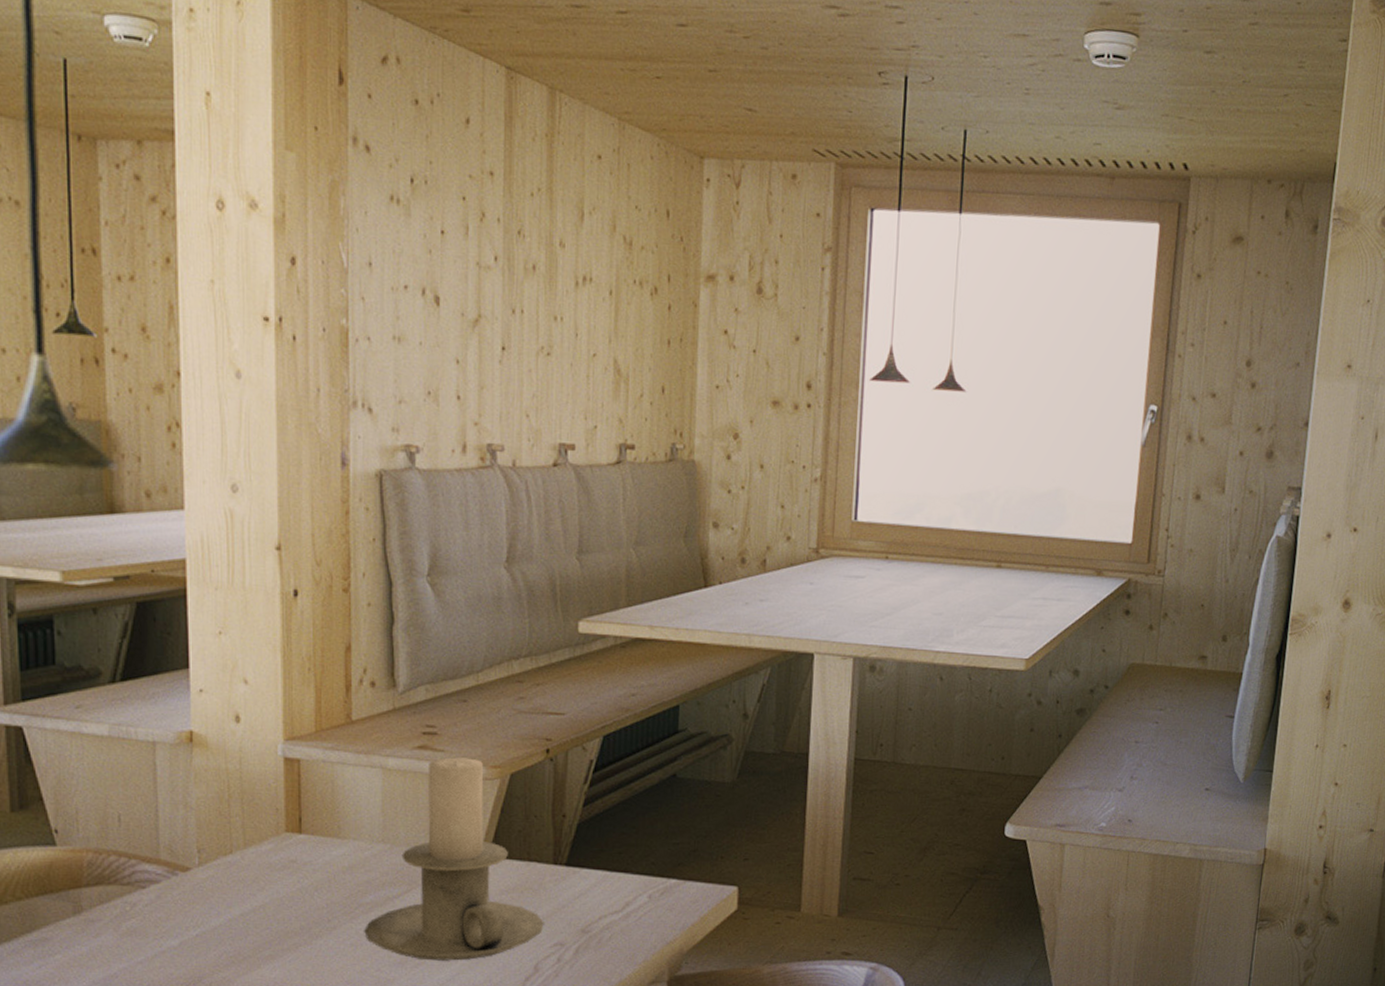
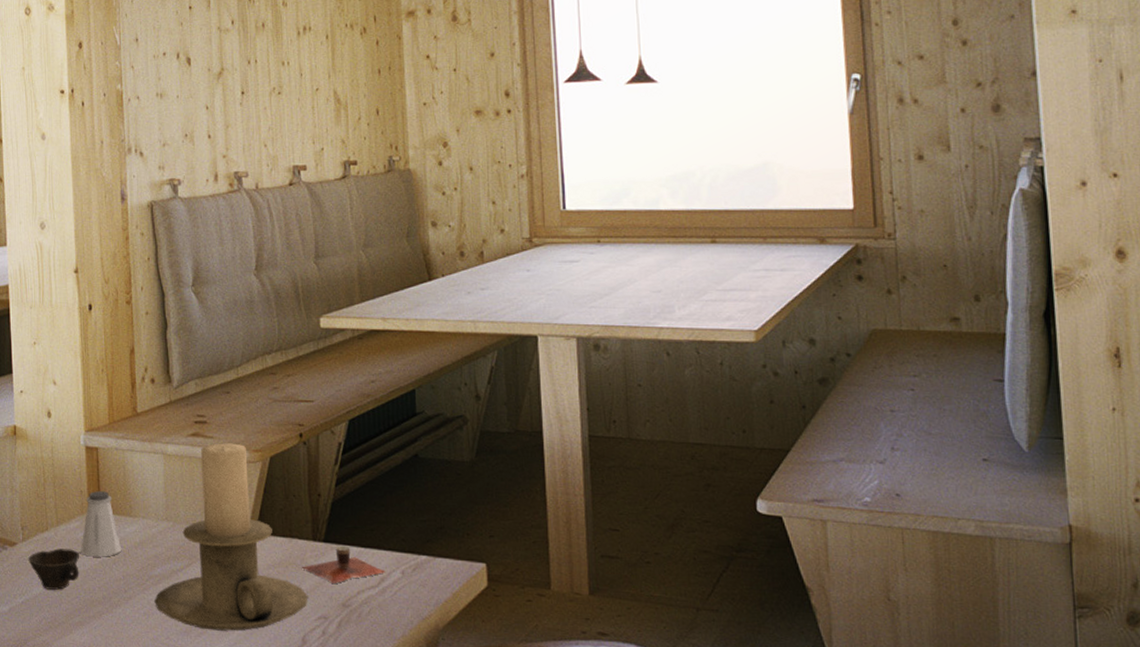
cup: none [206,874,273,920] -> present [28,548,80,590]
saltshaker: none [275,809,326,883] -> present [81,491,122,557]
cup: none [538,869,631,909] -> present [301,545,386,583]

